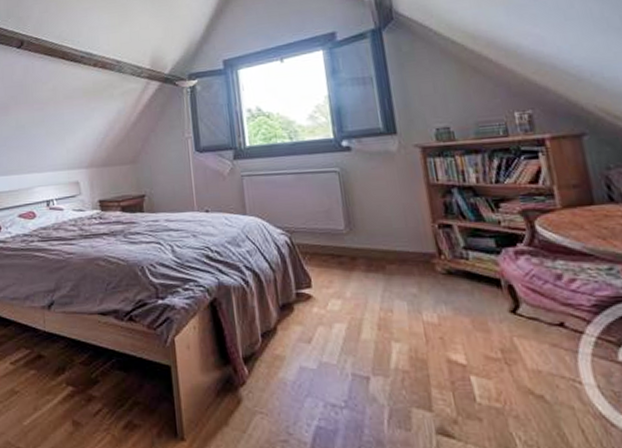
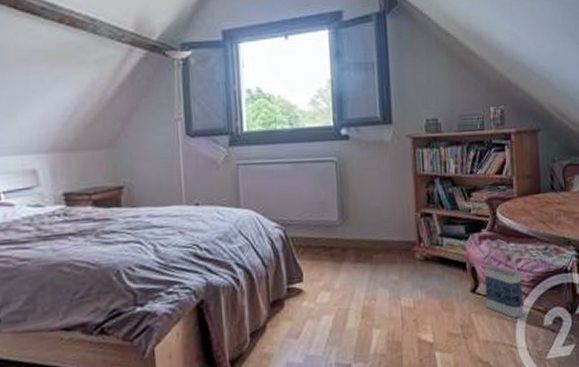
bag: none [525,255,588,347] -> present [484,239,524,318]

